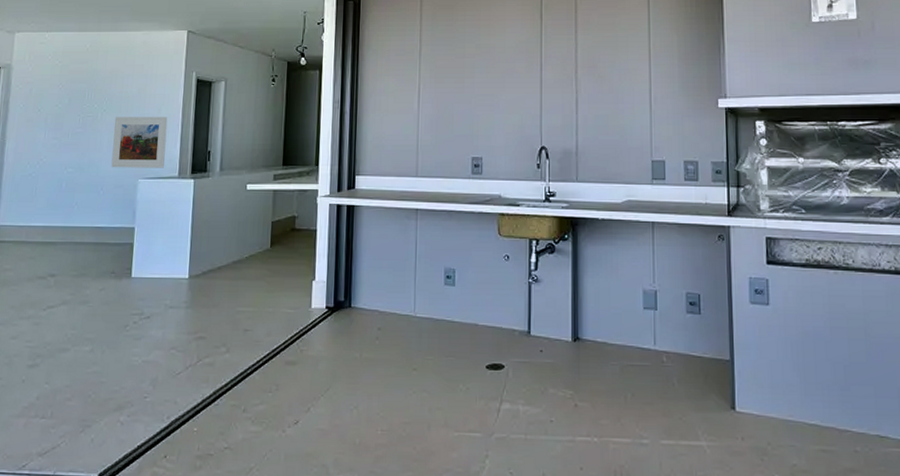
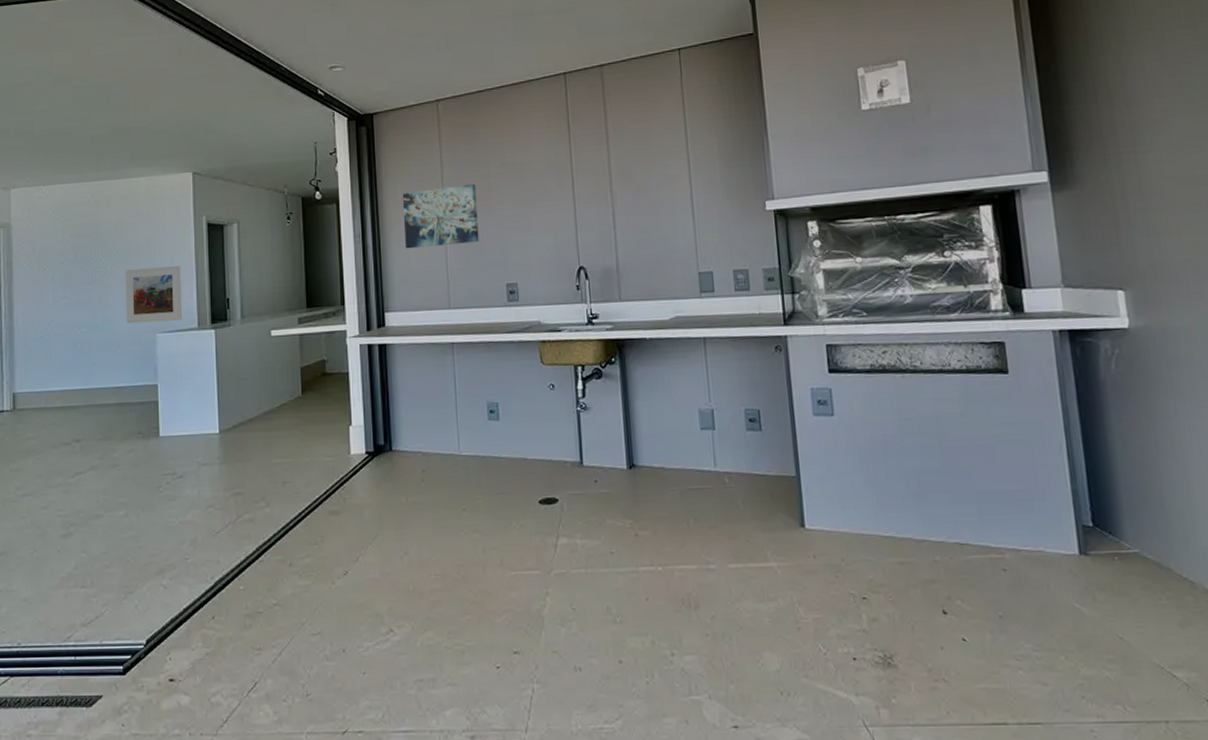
wall art: none [380,61,451,118] -> present [402,183,479,249]

